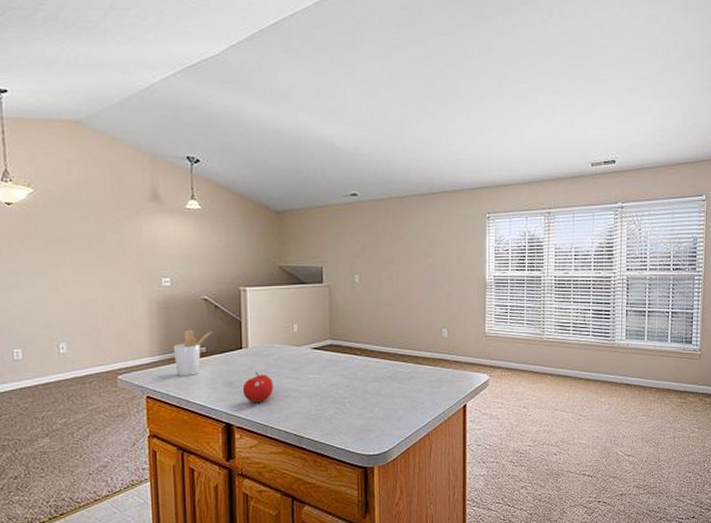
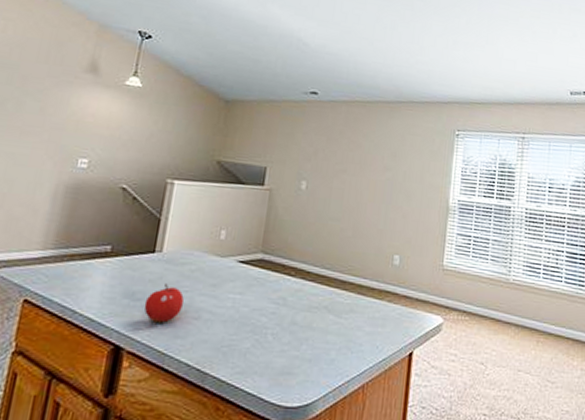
utensil holder: present [173,329,213,376] -> none [68,221,124,279]

